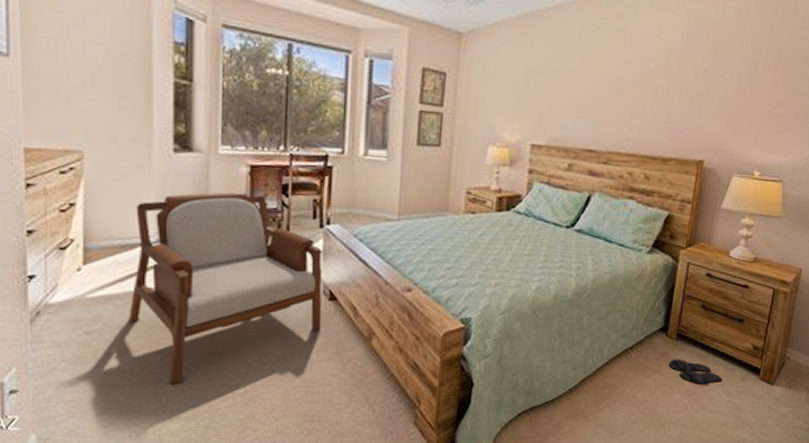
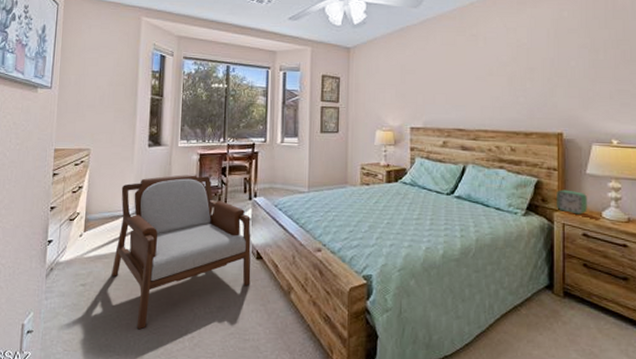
slippers: present [668,359,723,383] -> none [559,316,618,343]
alarm clock: none [684,225,718,253] -> present [557,189,587,215]

